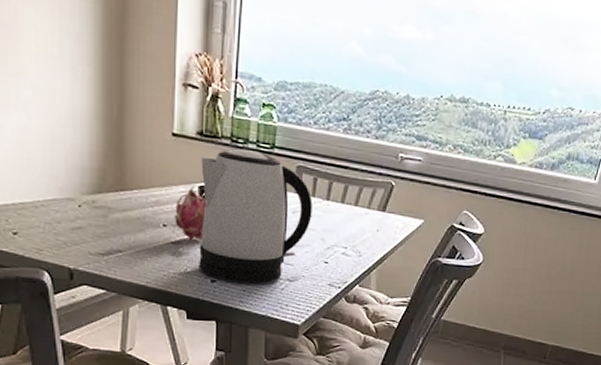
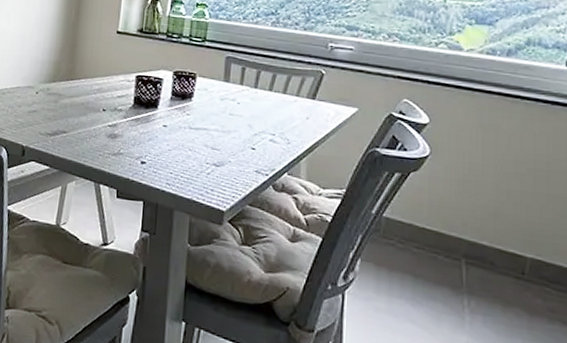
fruit: present [175,185,206,242] -> none [113,75,142,125]
kettle: present [199,149,313,284] -> none [131,43,241,168]

